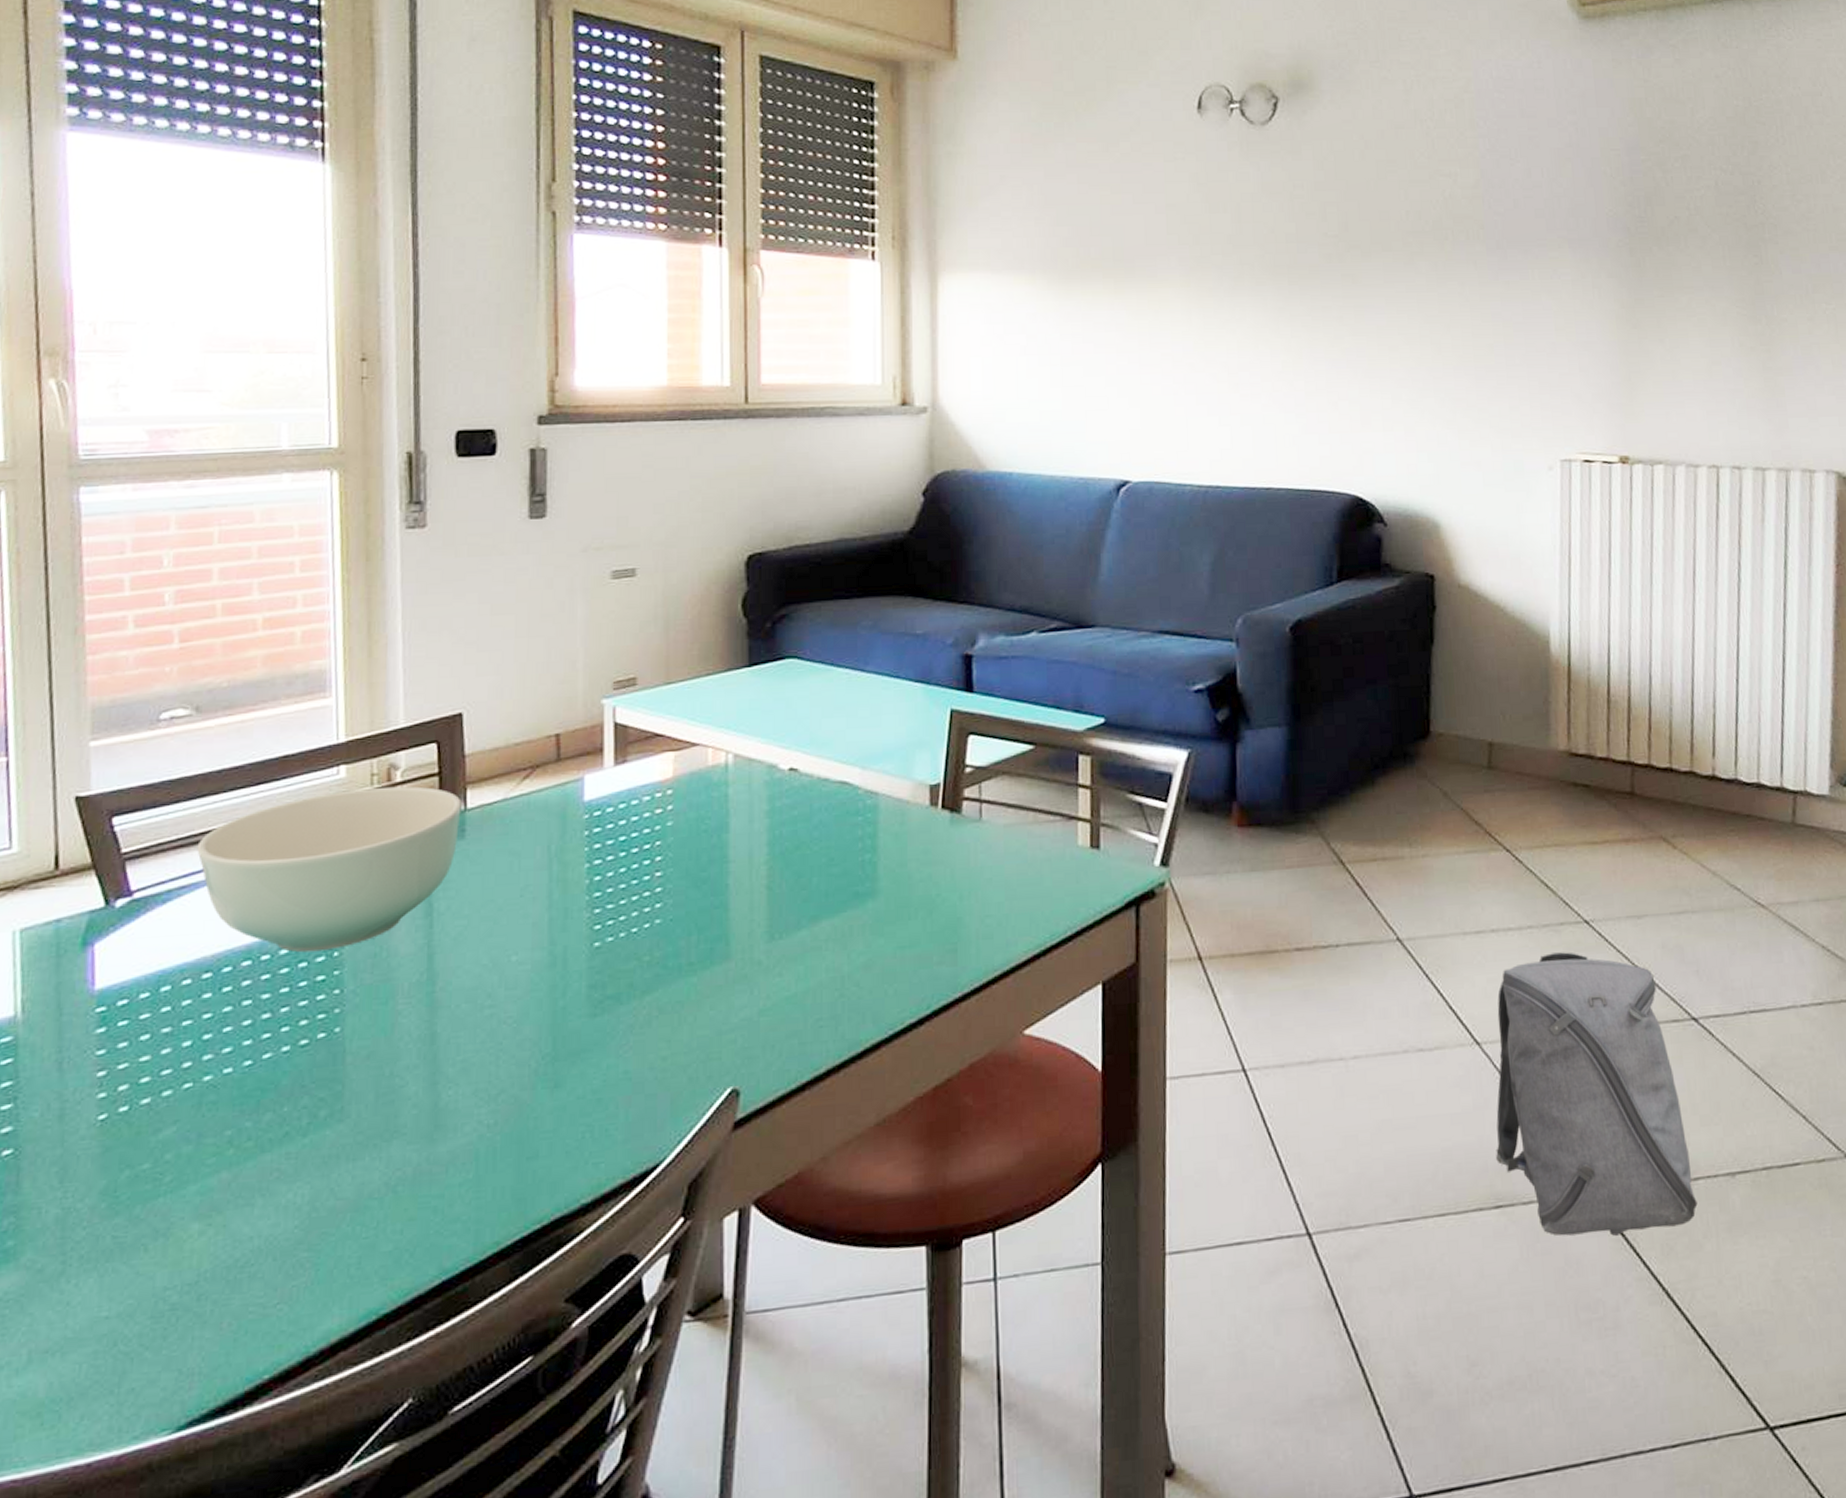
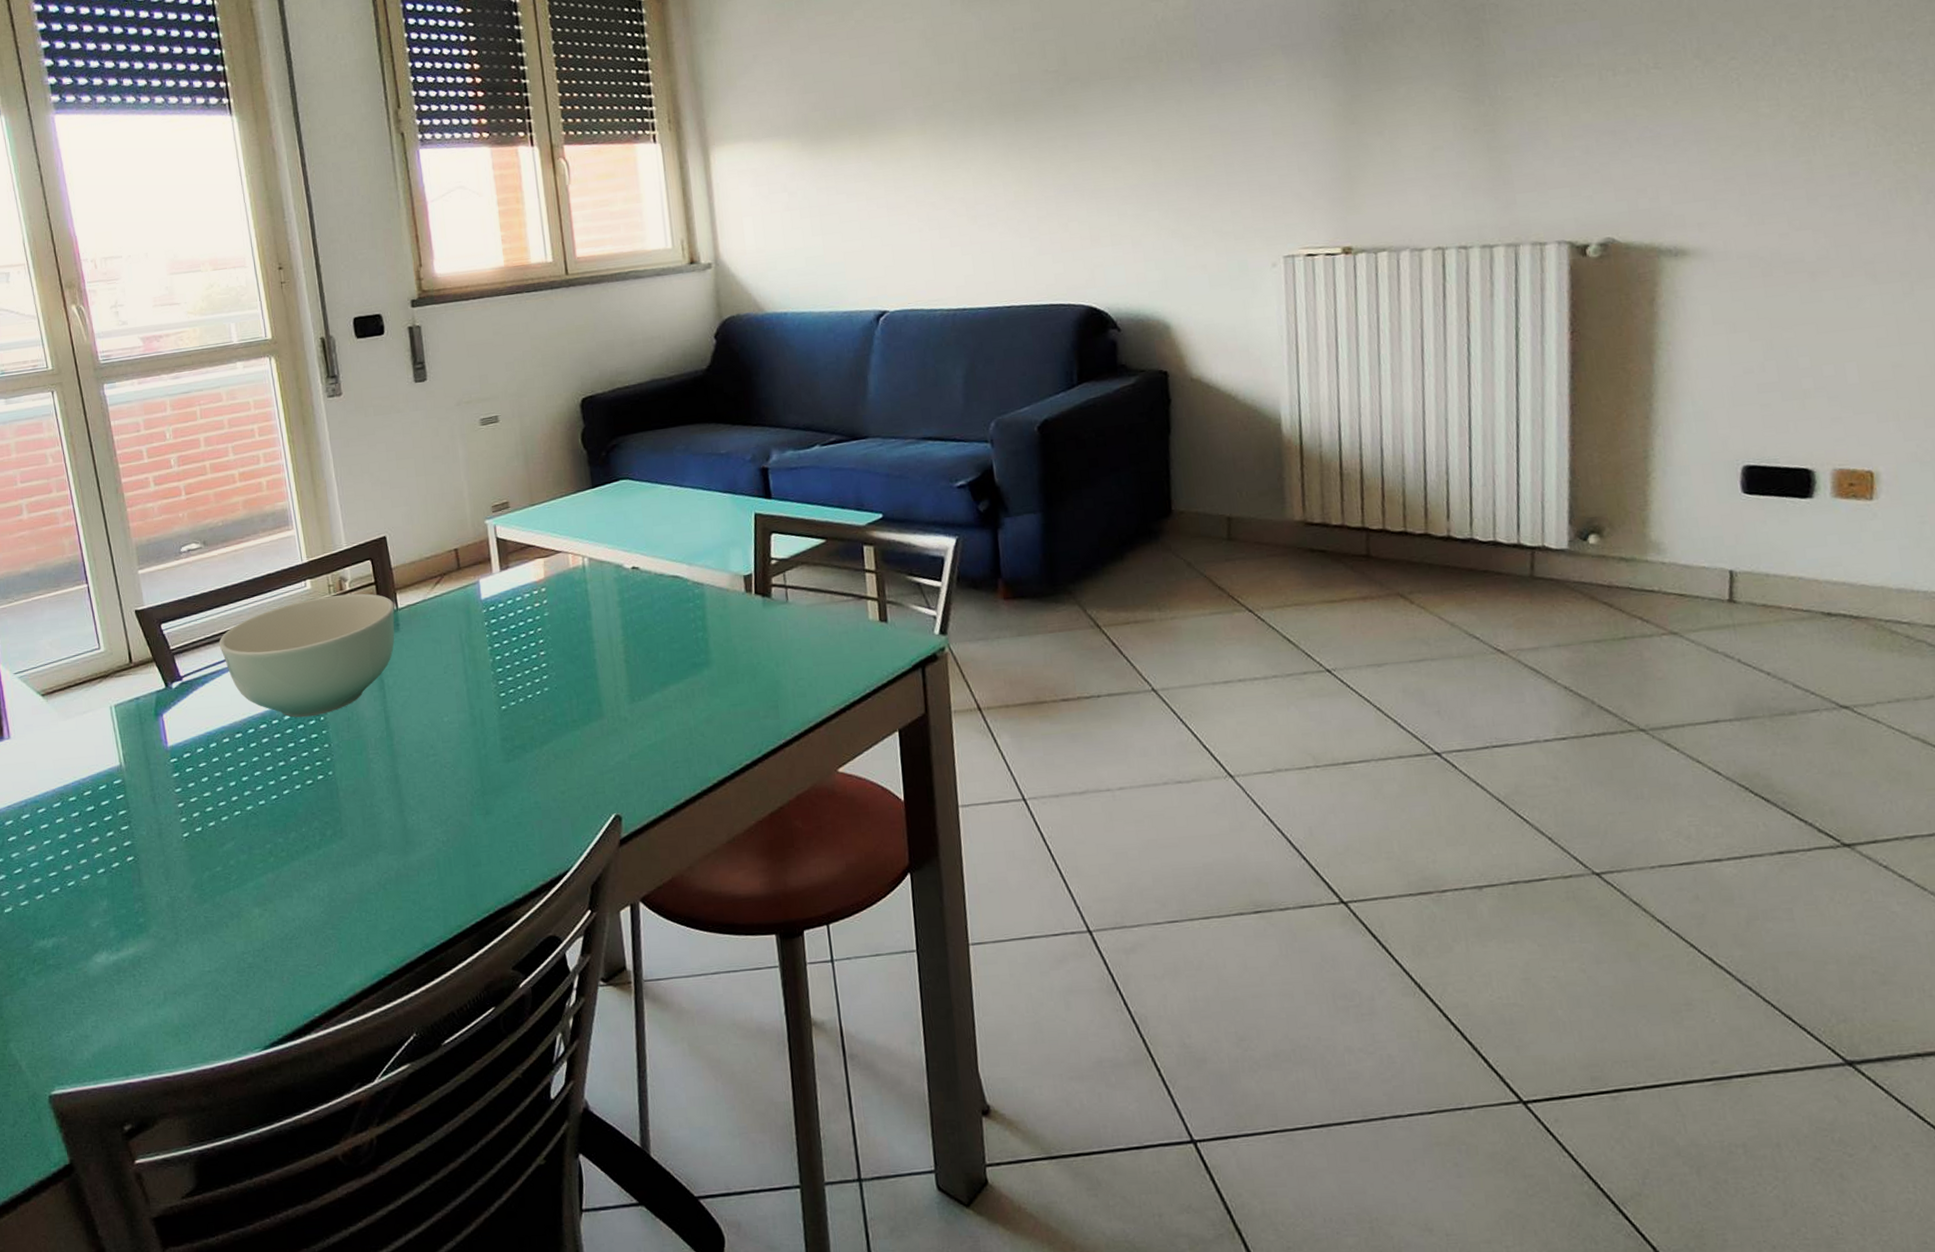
backpack: present [1496,952,1698,1236] -> none [1247,697,1446,938]

